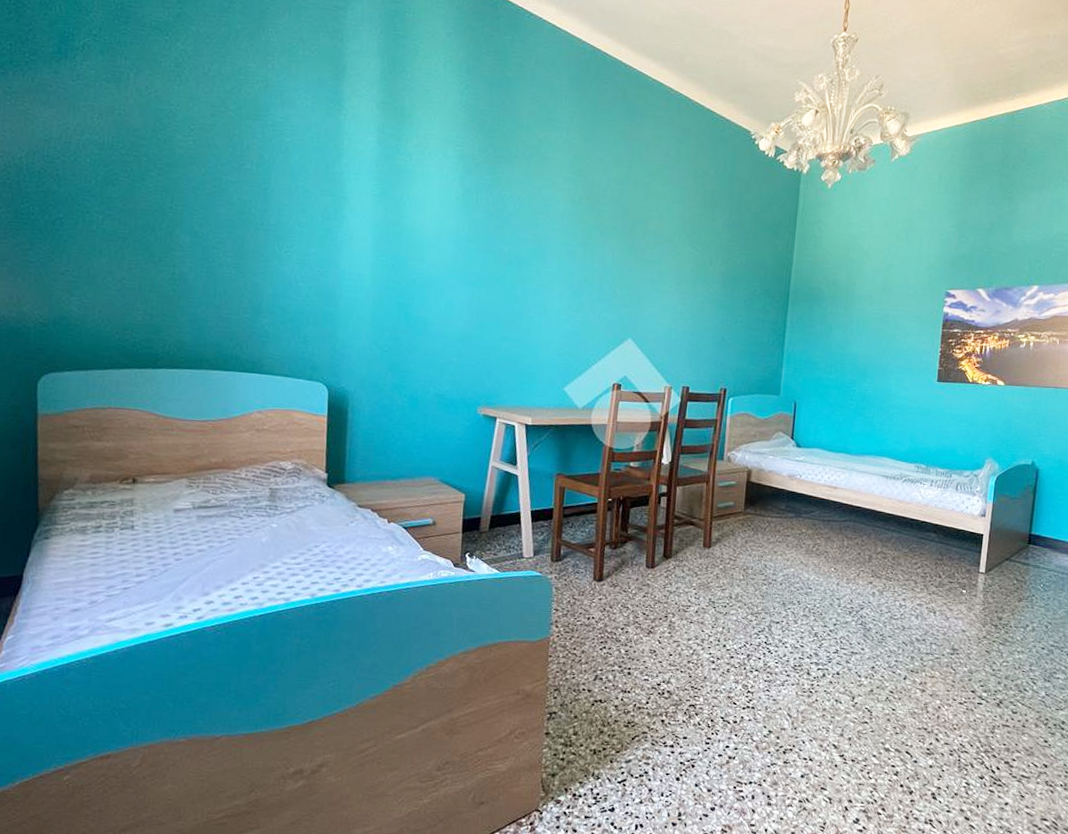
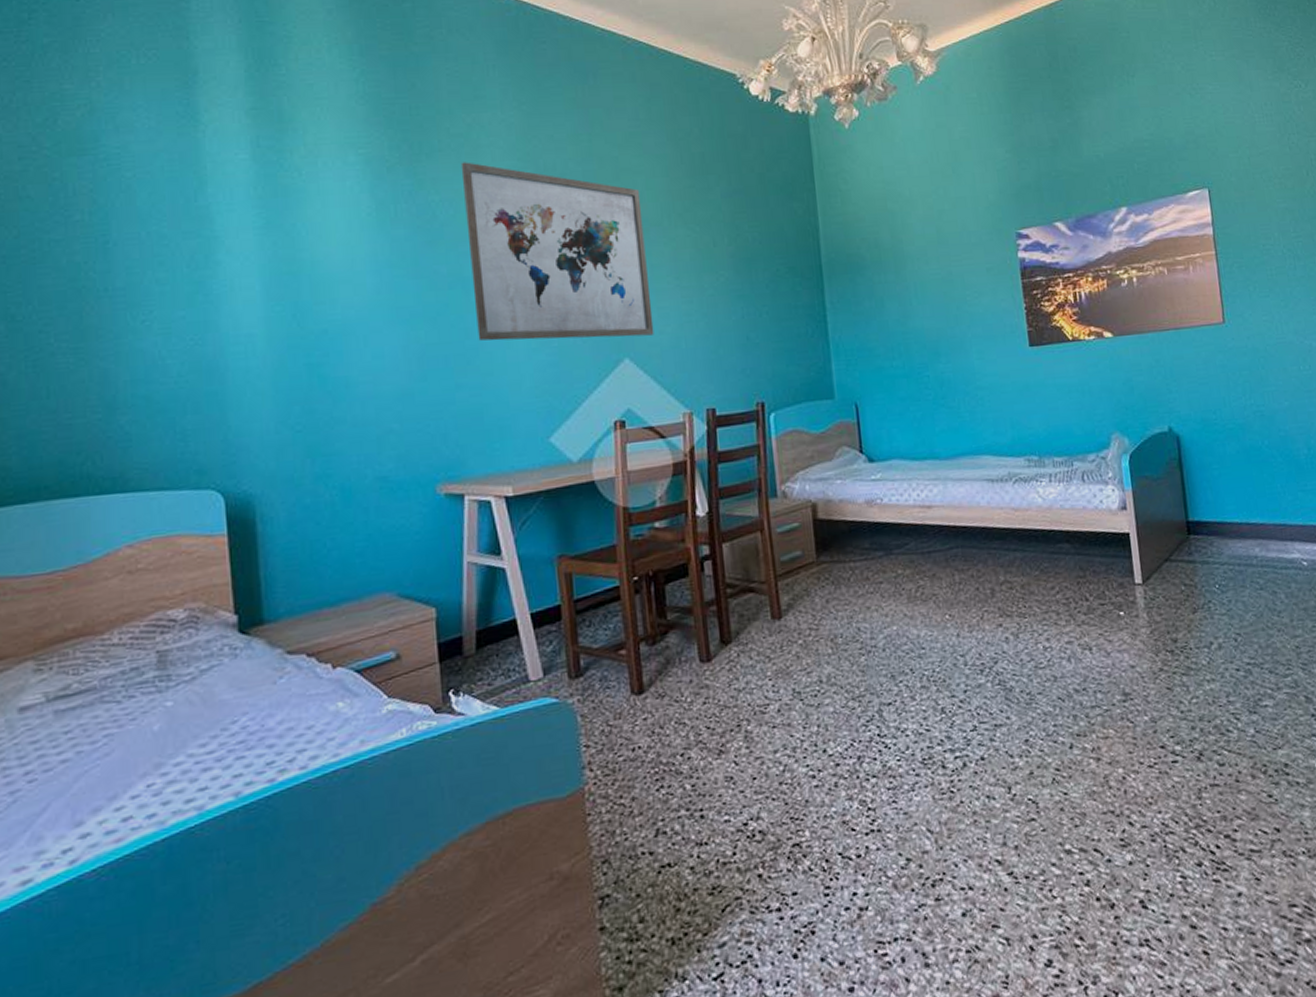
wall art: none [523,168,661,324] -> present [460,162,654,341]

